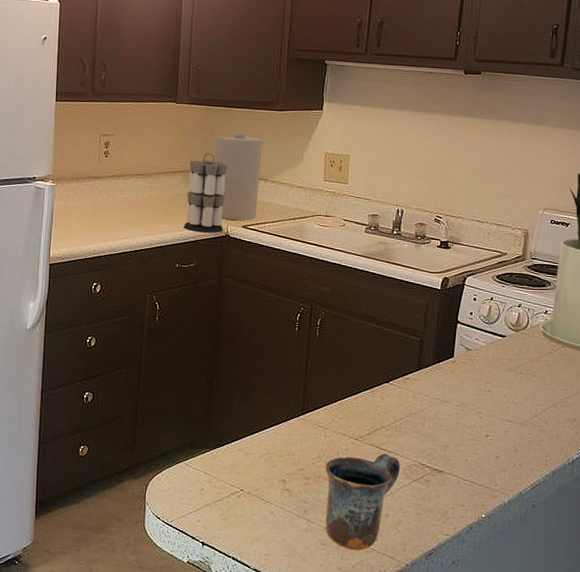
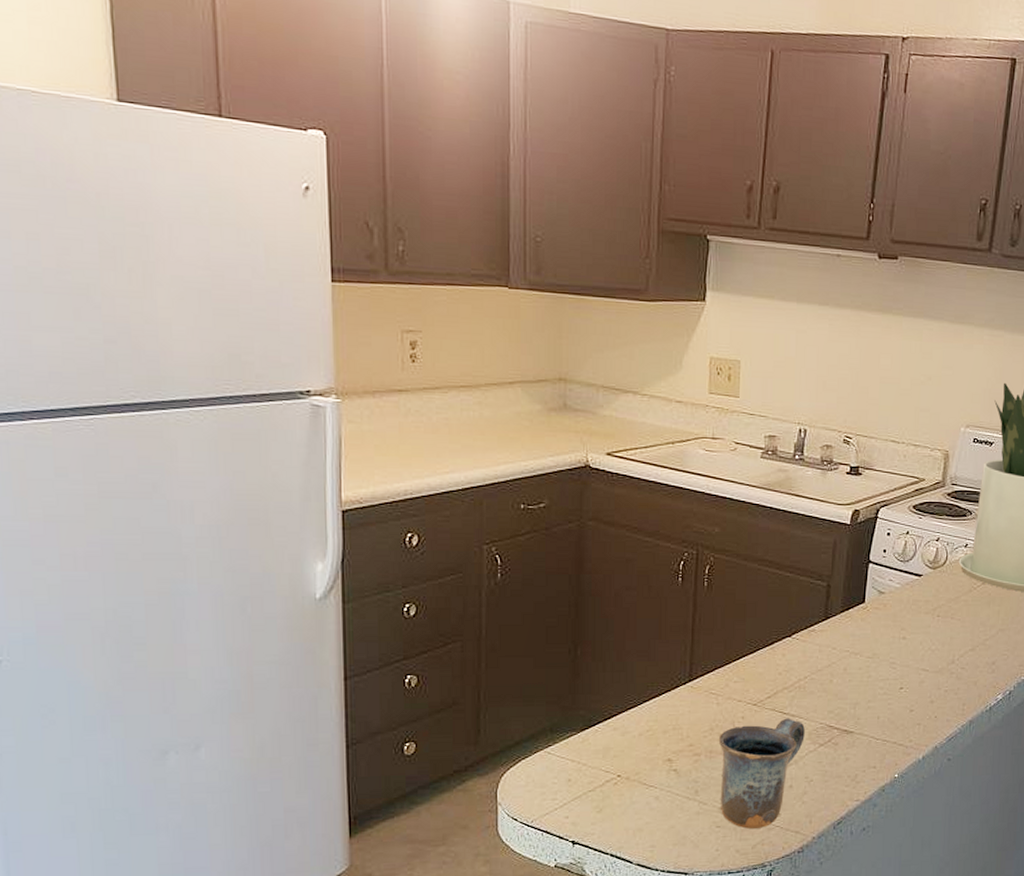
spice rack: present [183,152,227,234] -> none [527,355,583,464]
paper towel holder: present [213,132,263,221] -> none [564,329,629,447]

